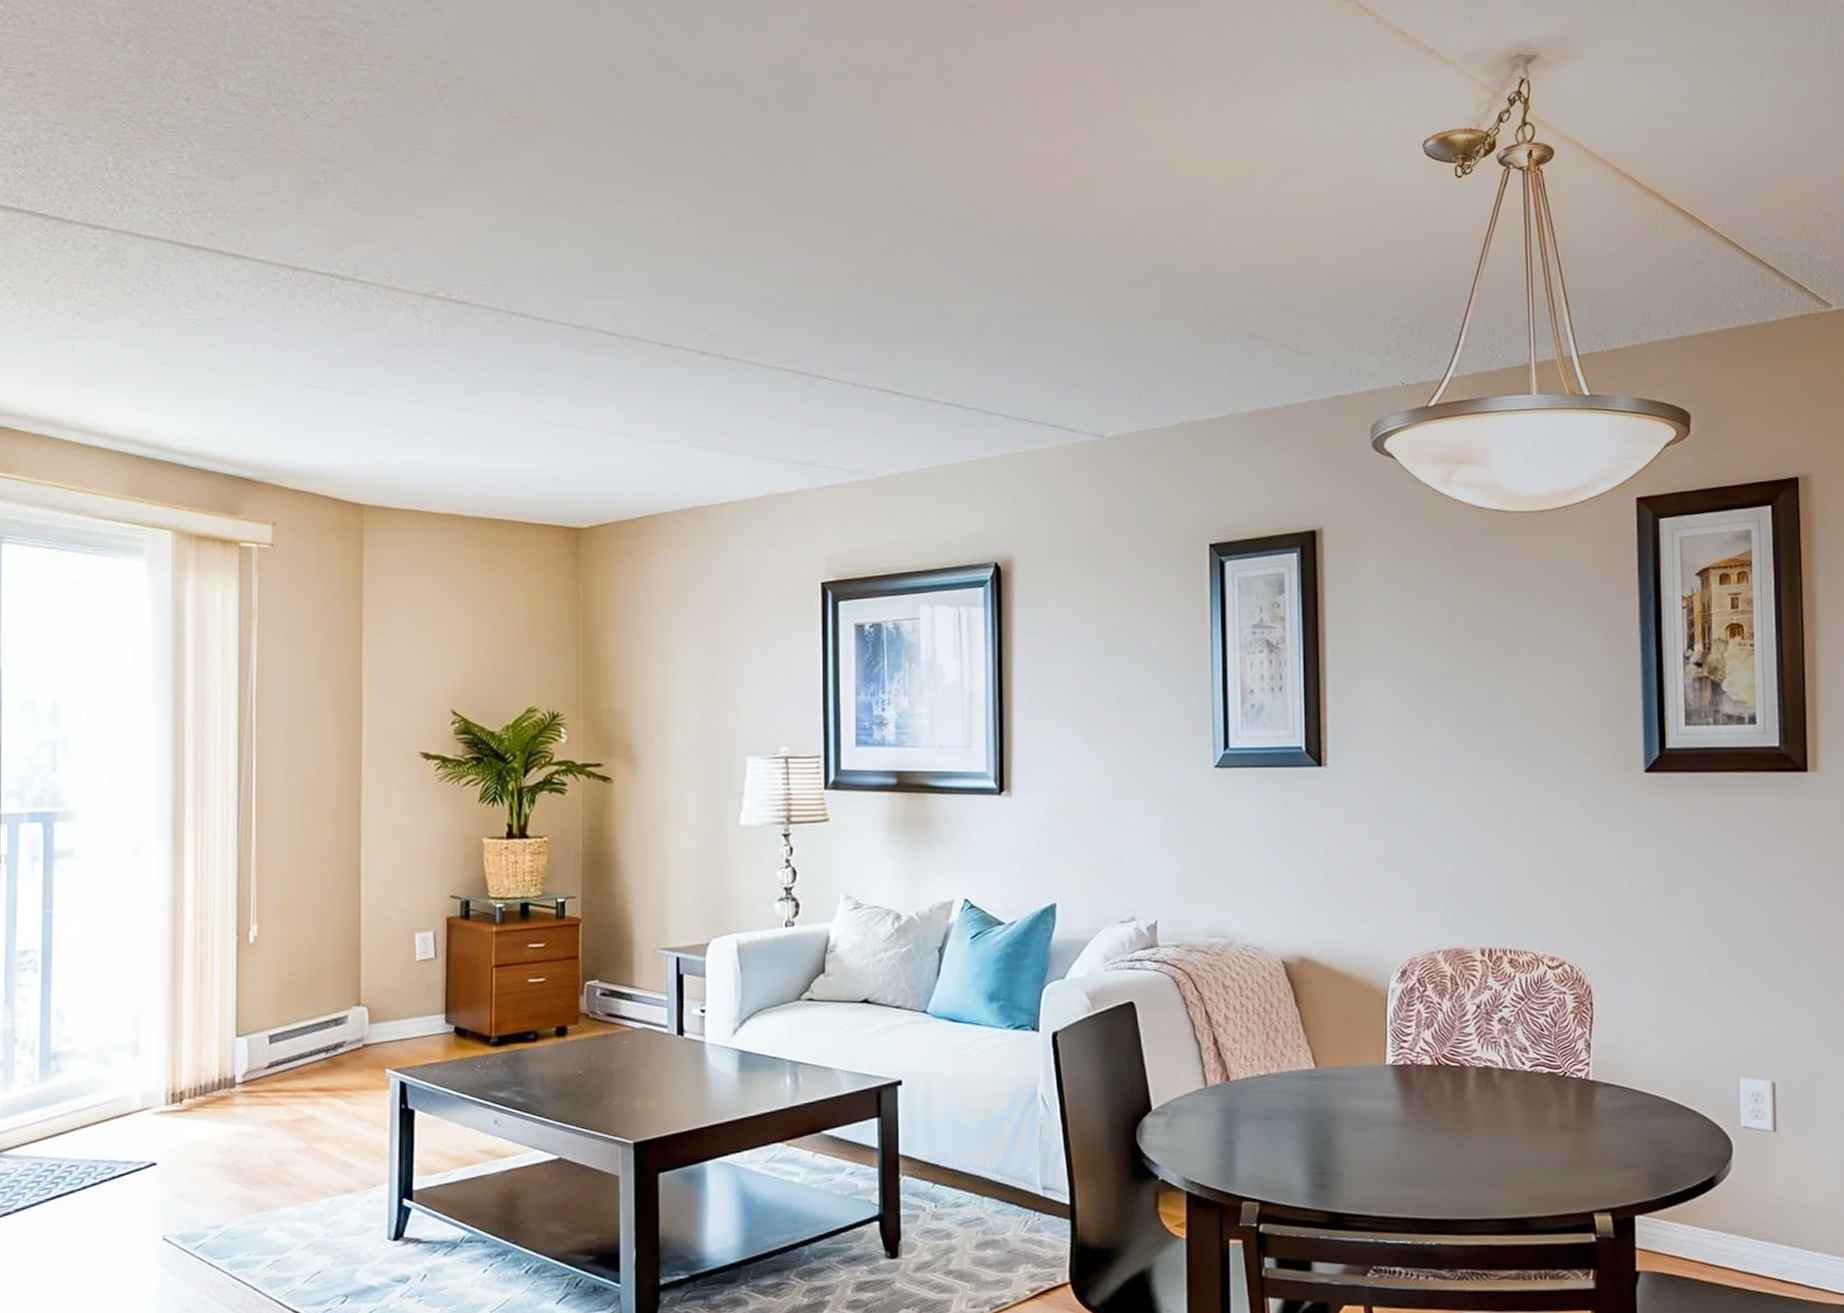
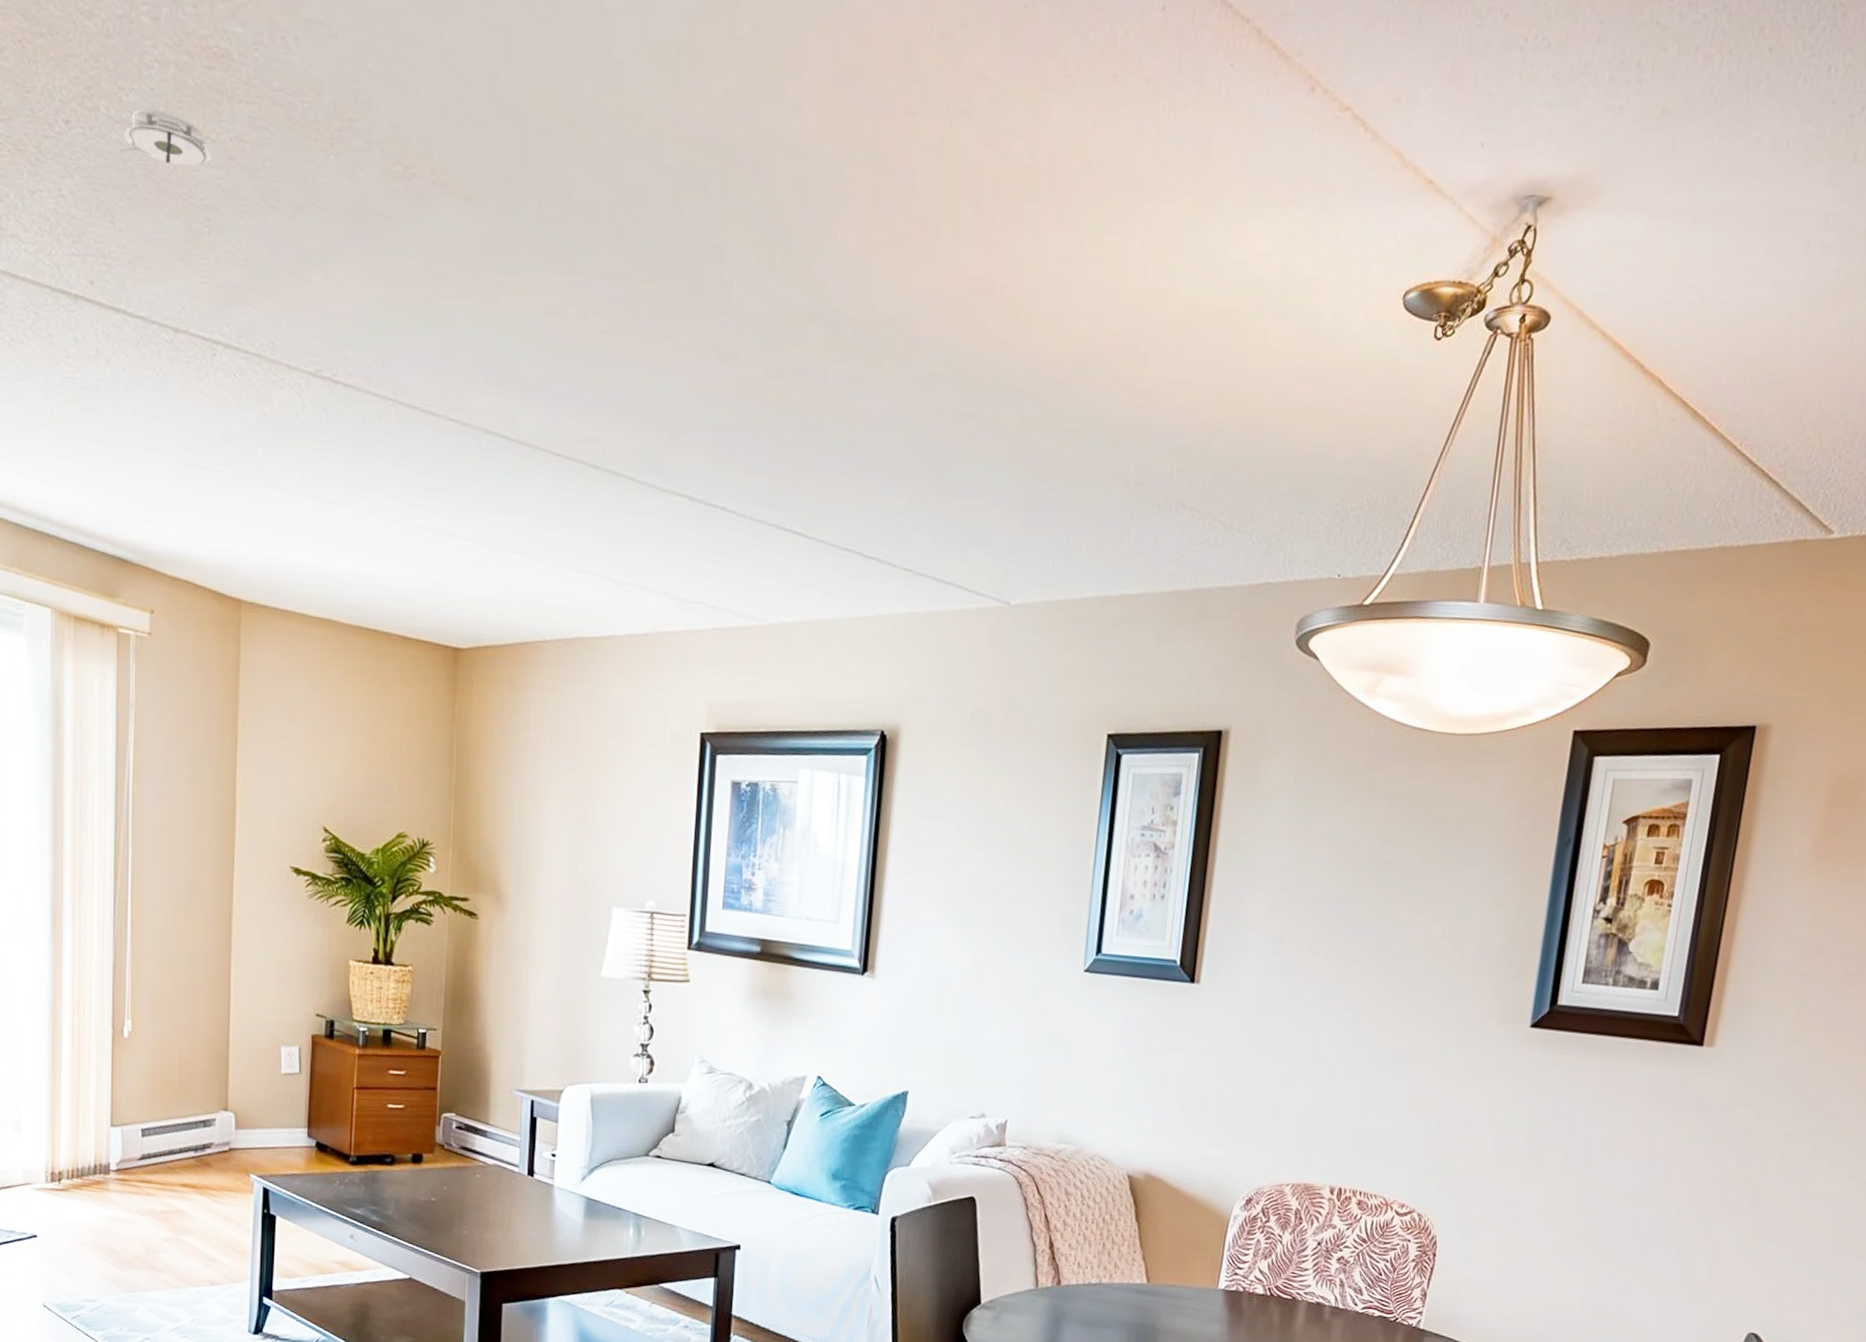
smoke detector: none [239,82,327,128] -> present [120,108,213,167]

